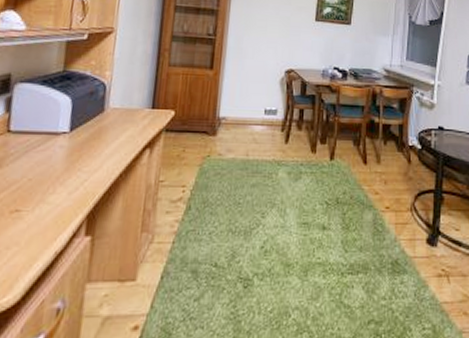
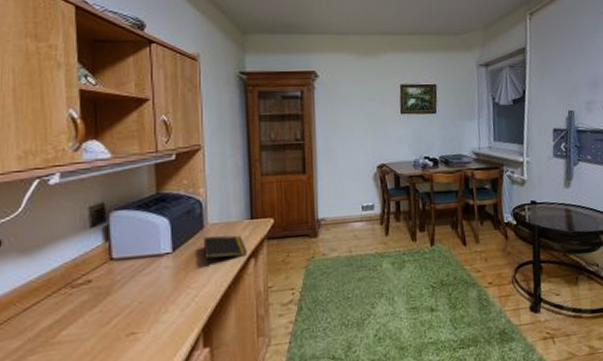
notepad: none [100,120,145,151] -> present [203,235,248,266]

